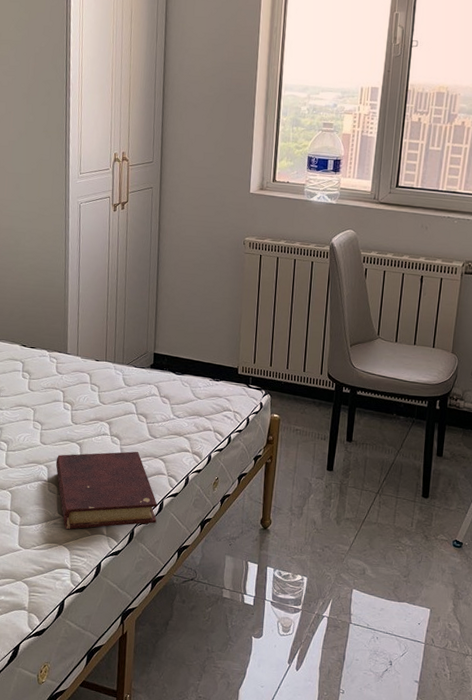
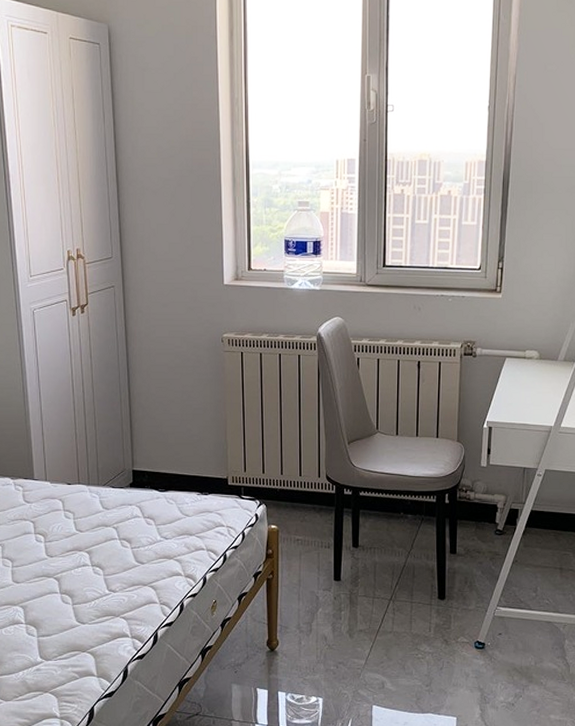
book: present [55,451,158,529] -> none [32,580,152,674]

